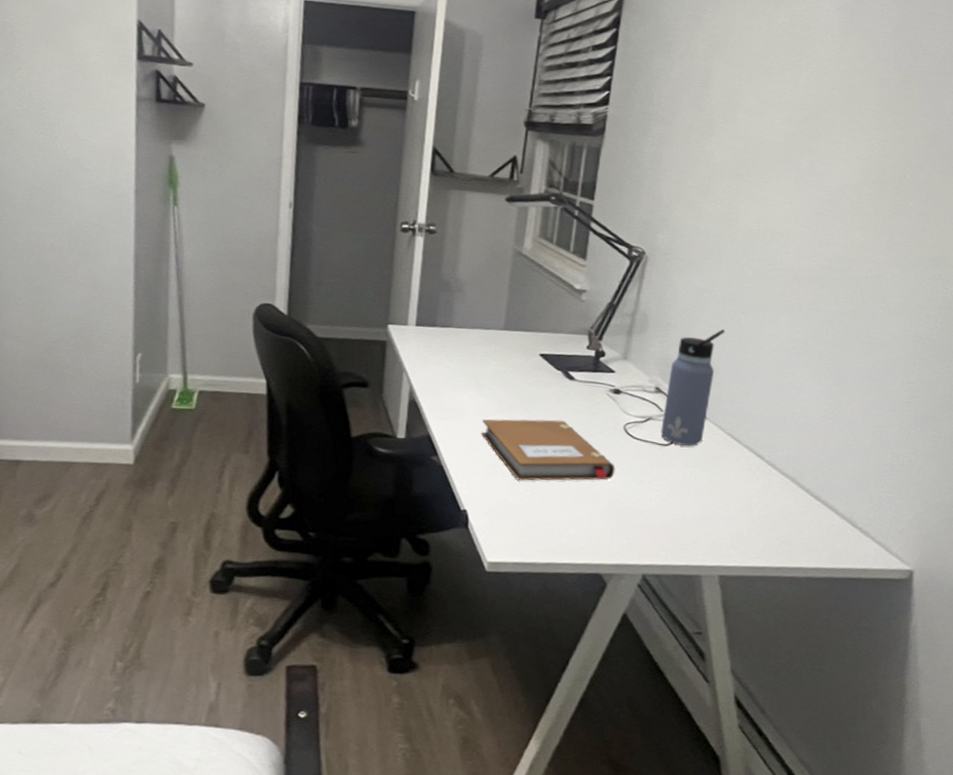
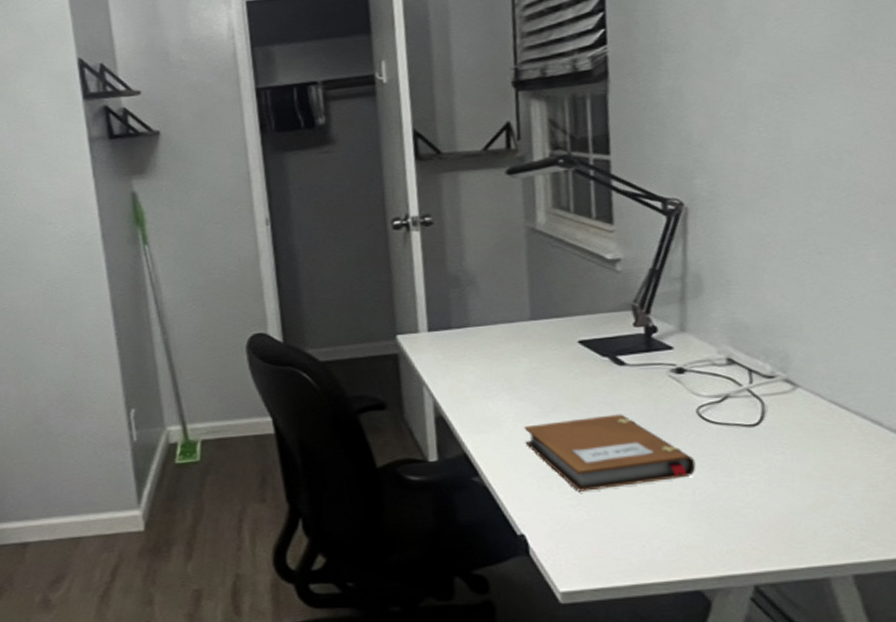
water bottle: present [660,328,726,447] -> none [740,276,802,424]

